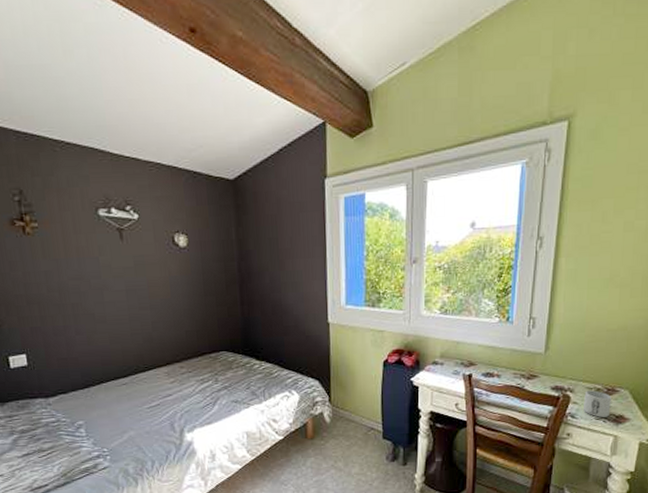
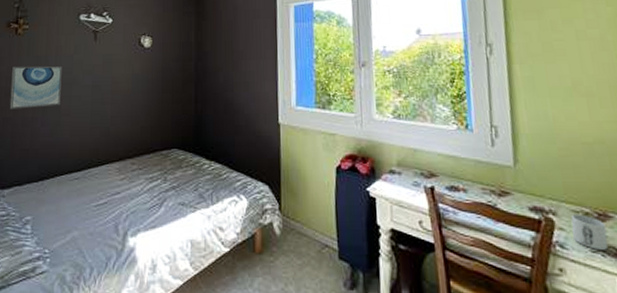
wall art: none [29,270,93,318] -> present [9,66,62,109]

